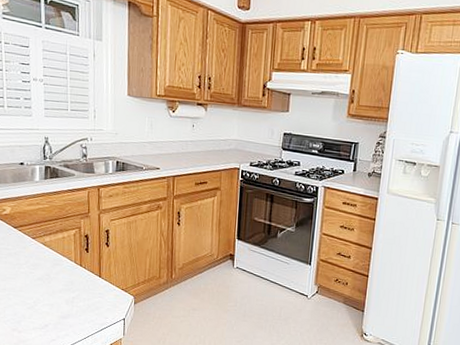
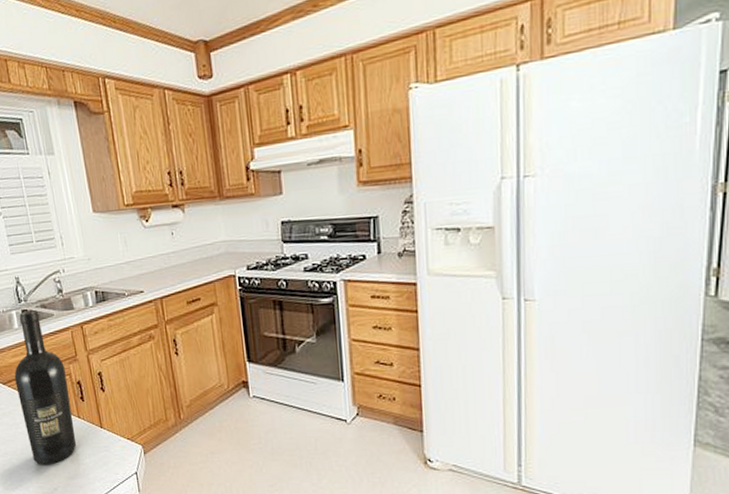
wine bottle: none [26,167,76,304] -> present [14,310,77,465]

